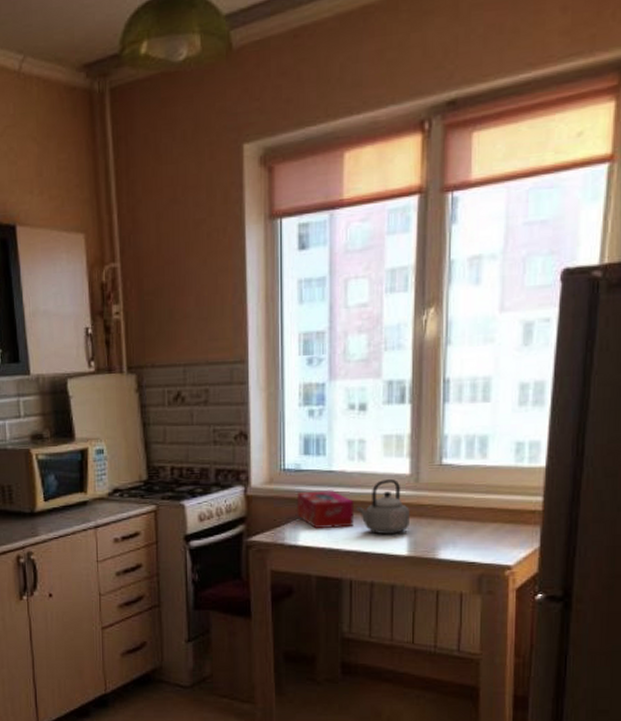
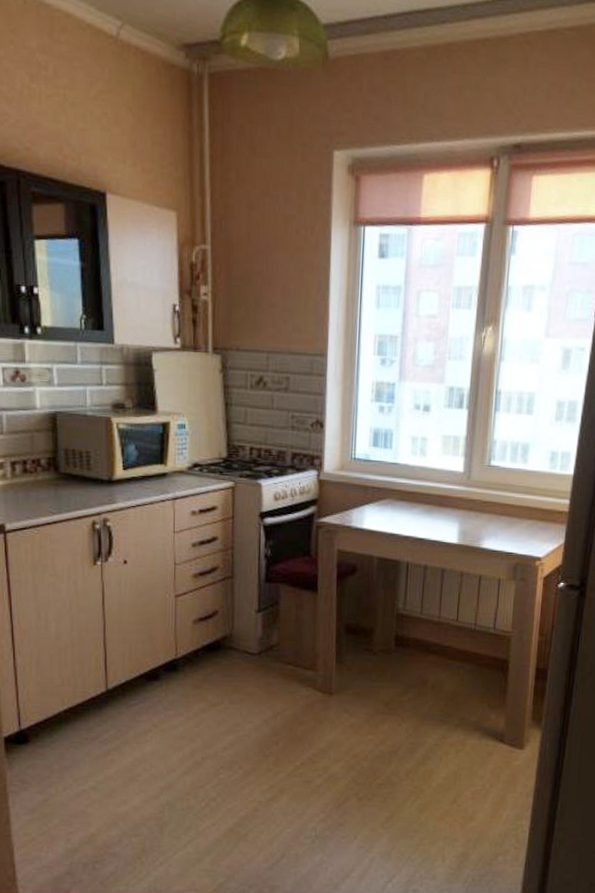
tissue box: present [296,490,354,529] -> none [364,480,414,515]
teapot: present [357,479,410,535] -> none [416,475,461,524]

